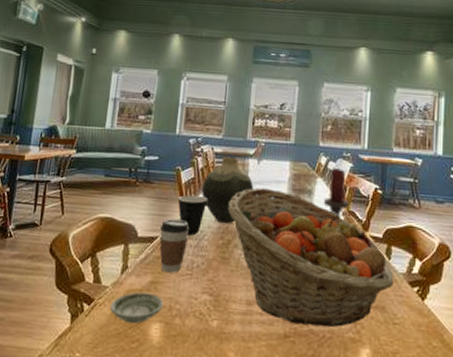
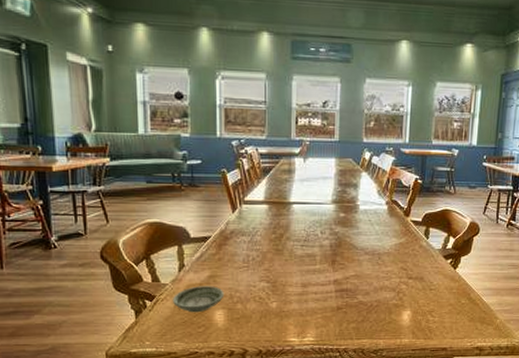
coffee cup: present [159,219,190,273] -> none [212,219,242,267]
mug: present [177,195,207,236] -> none [226,195,256,233]
vase: present [202,156,254,224] -> none [250,156,302,220]
fruit basket: present [228,187,394,328] -> none [278,184,431,298]
candle holder: present [323,168,349,217] -> none [368,162,392,206]

